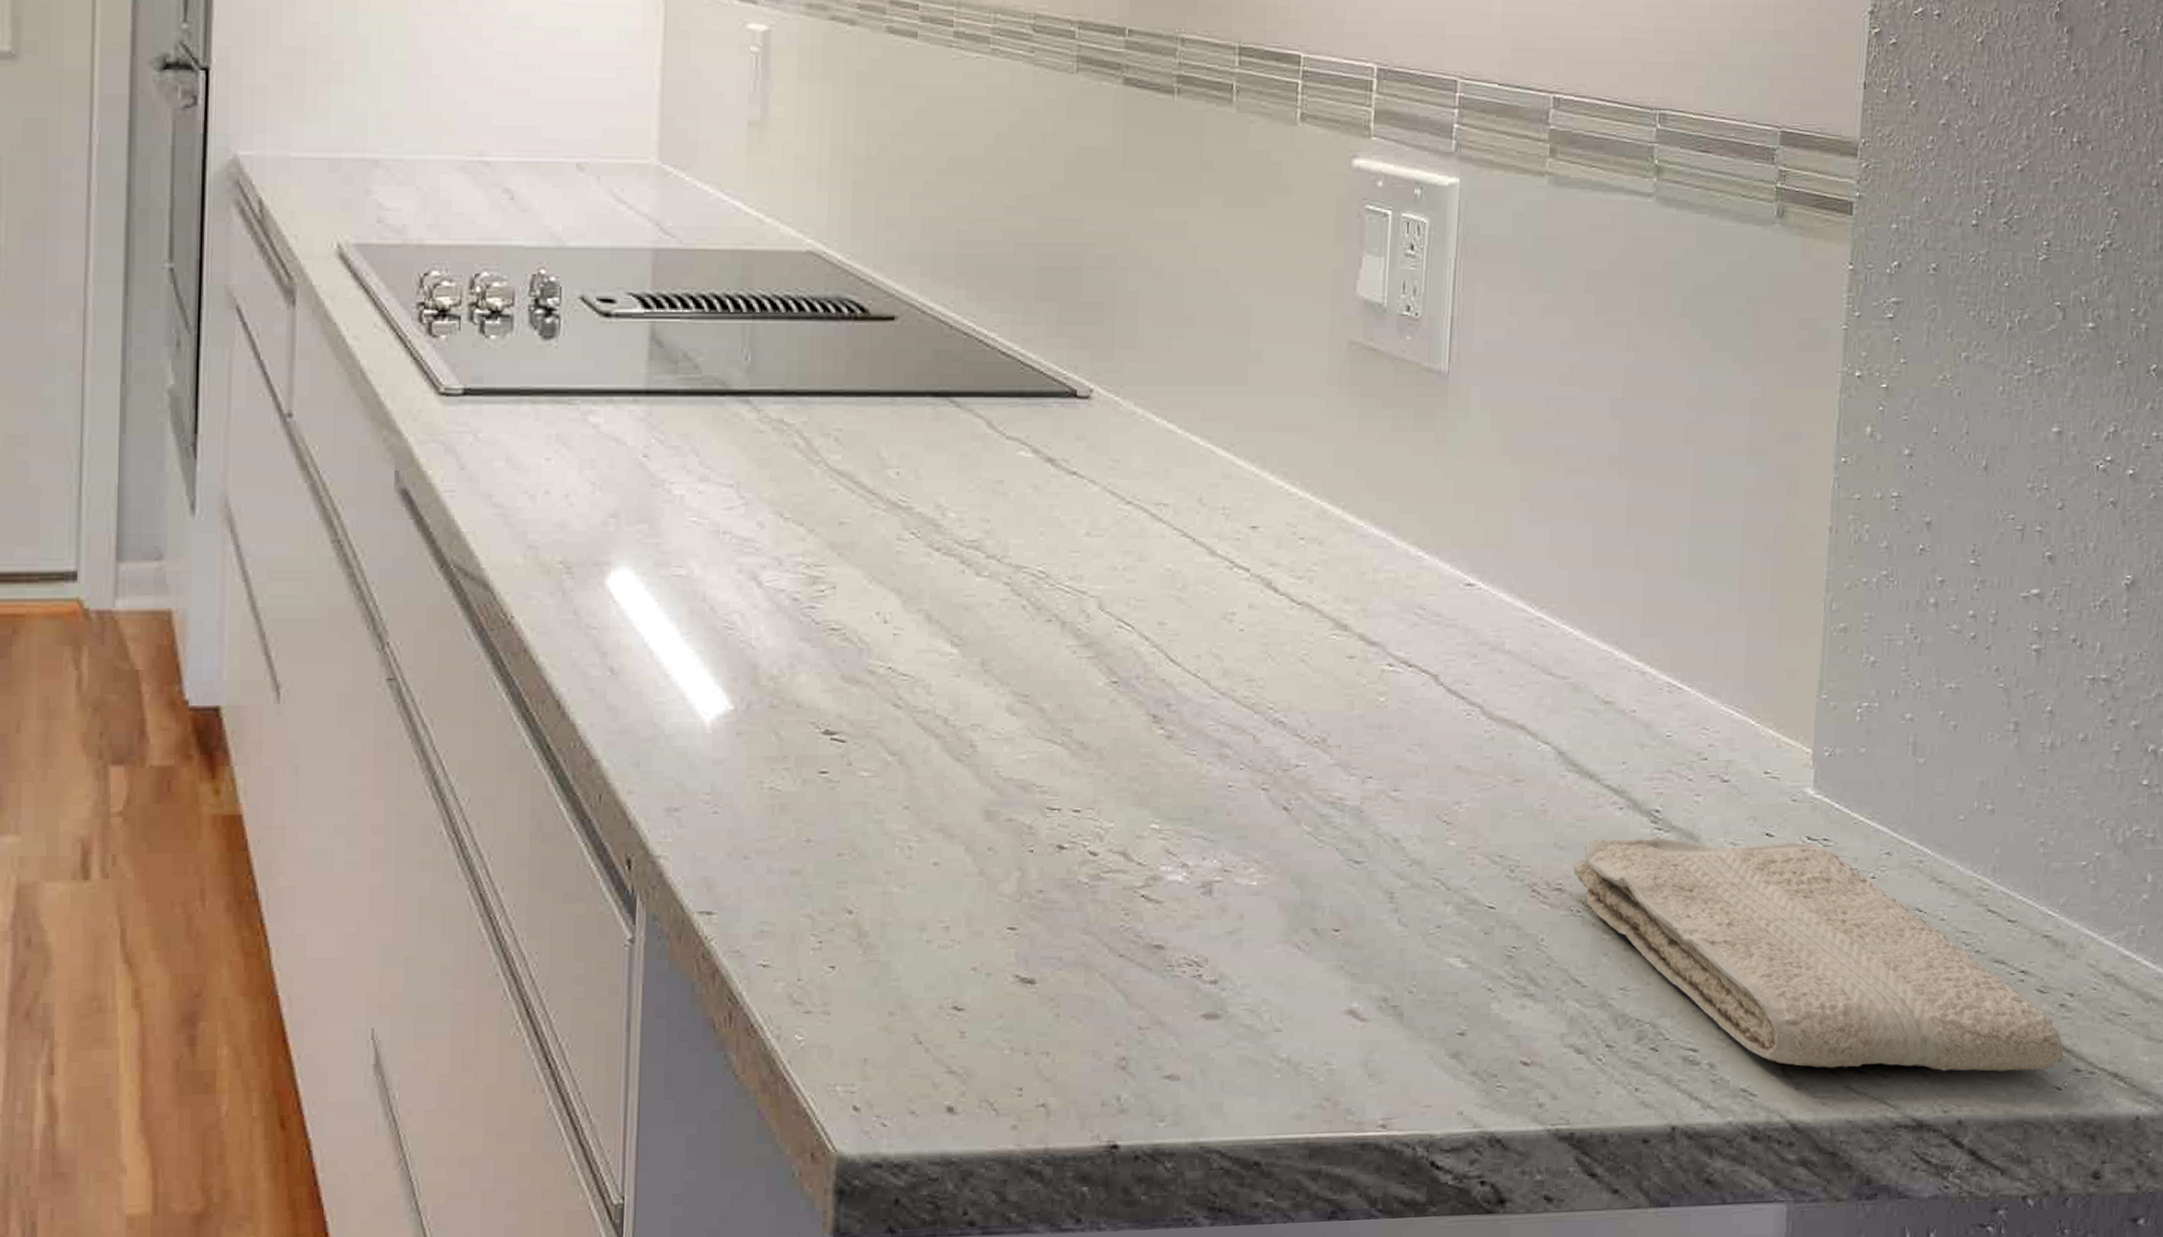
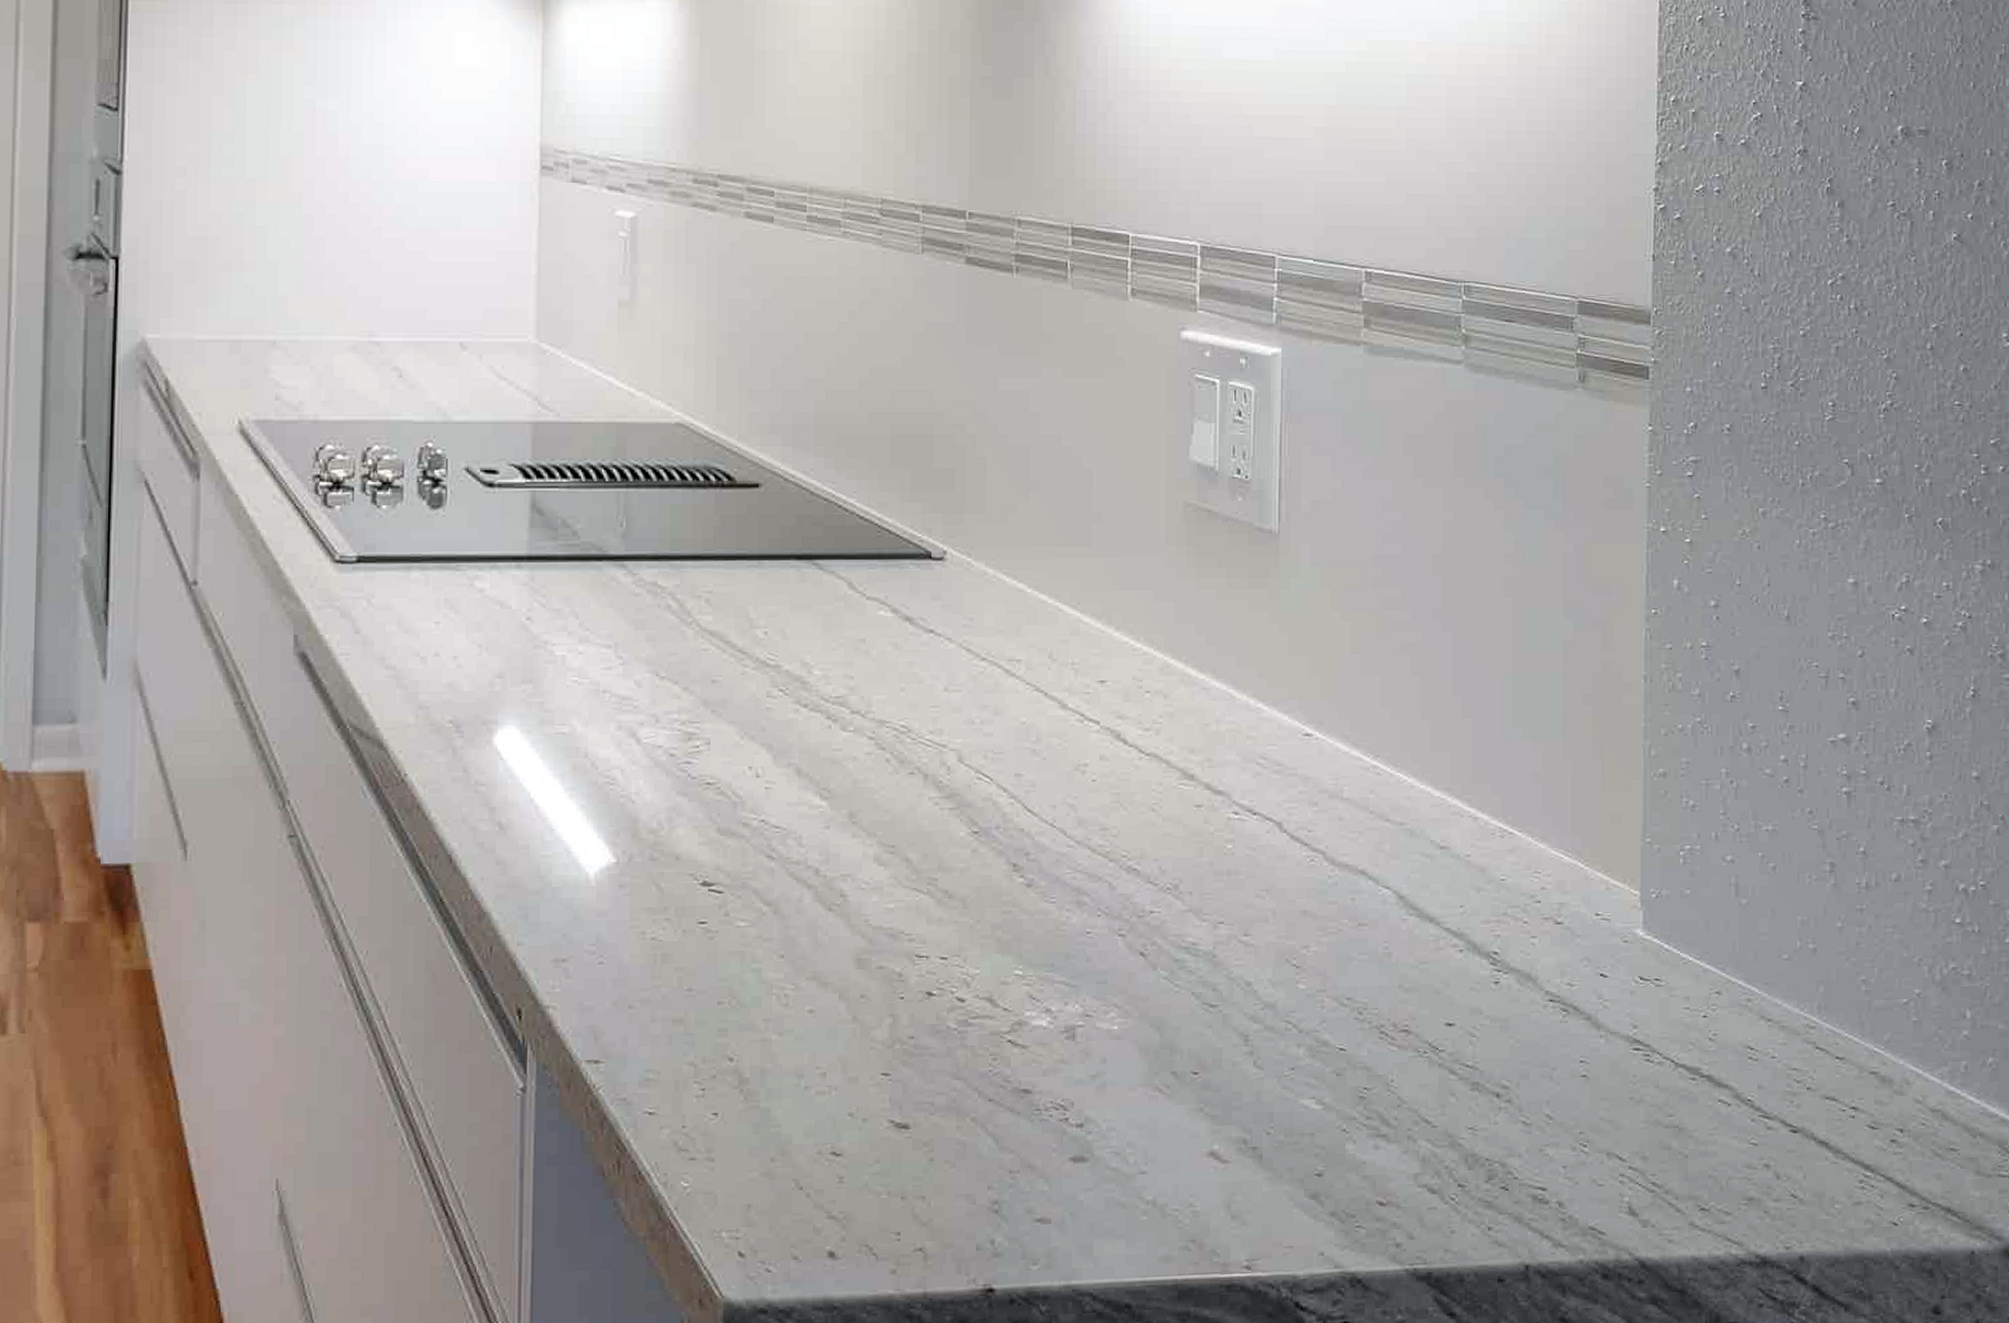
washcloth: present [1573,837,2065,1072] -> none [1419,978,1899,1208]

